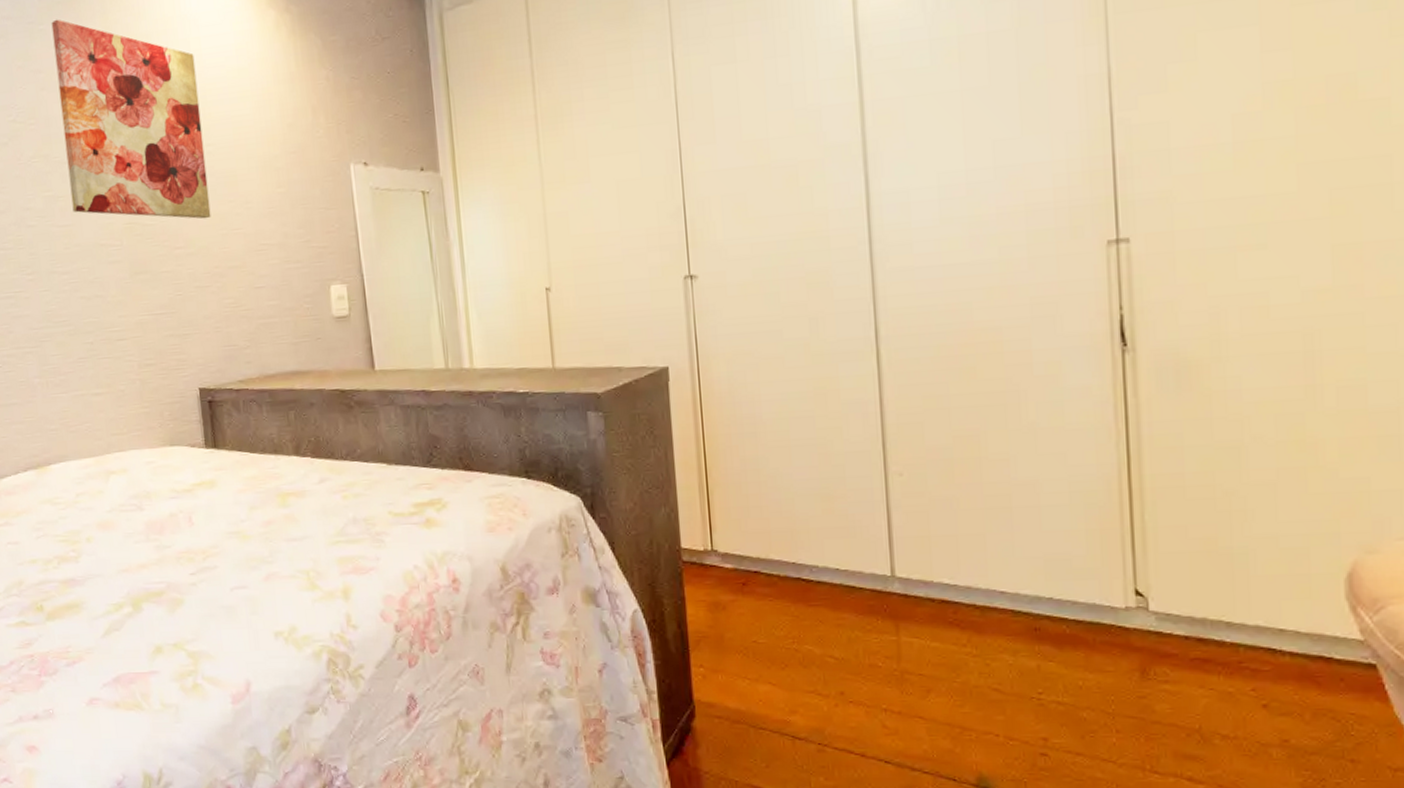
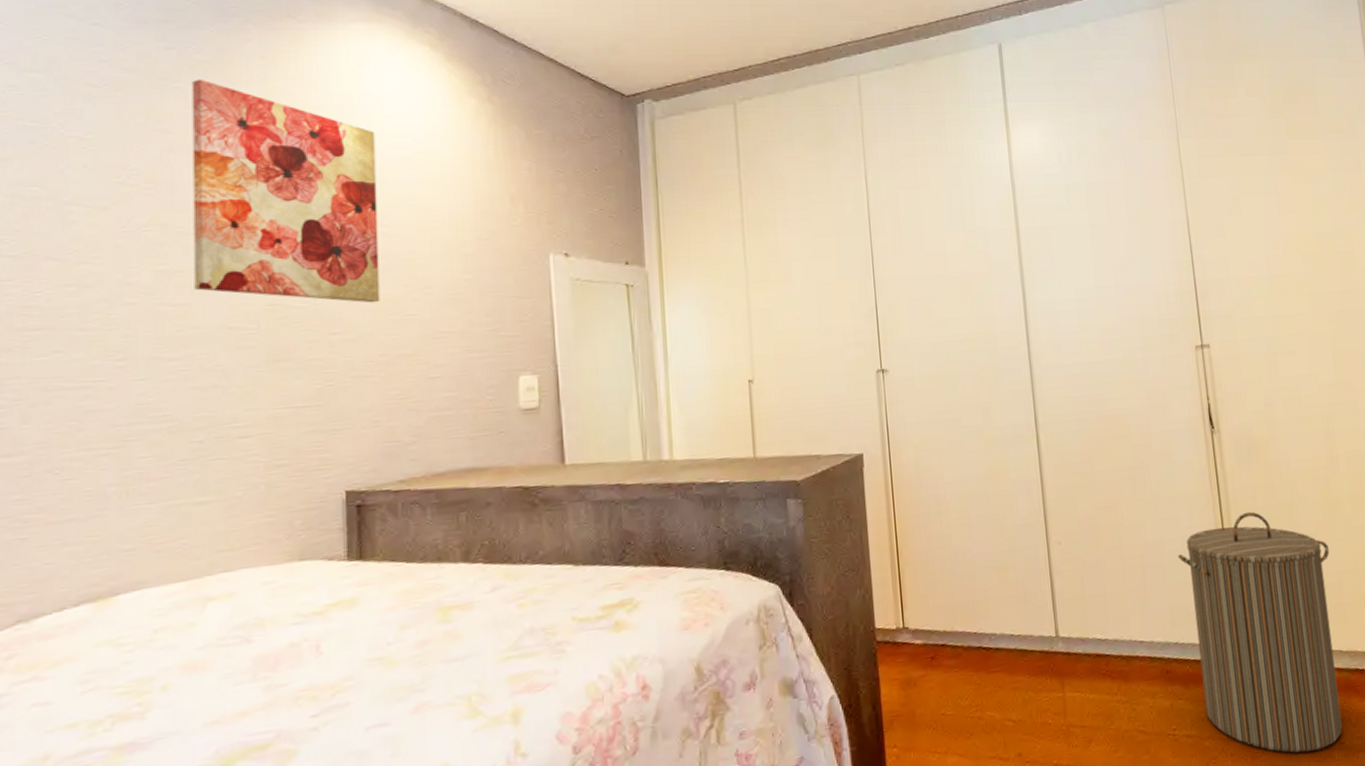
laundry hamper: none [1060,451,1295,743] -> present [1178,511,1342,753]

